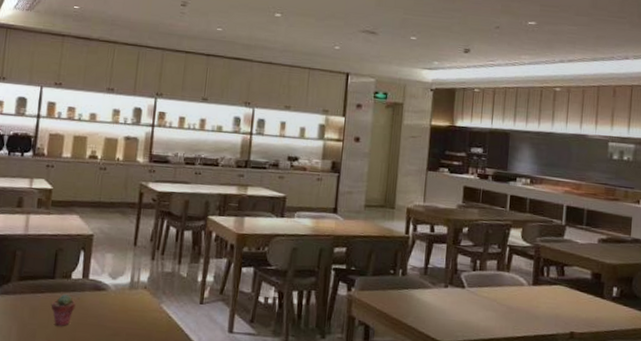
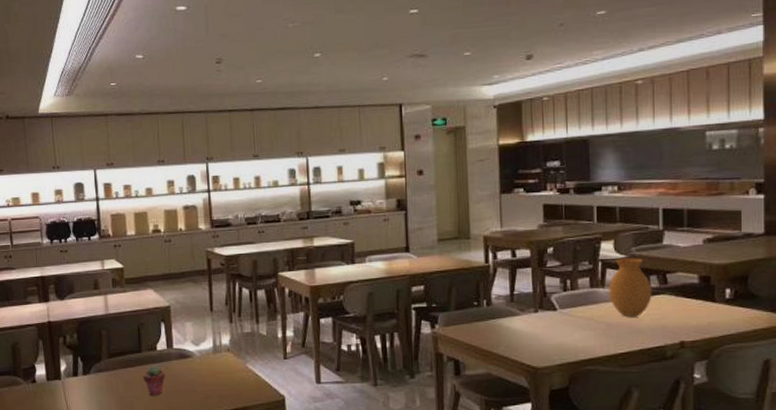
vase: none [512,246,551,303] -> present [608,258,652,316]

